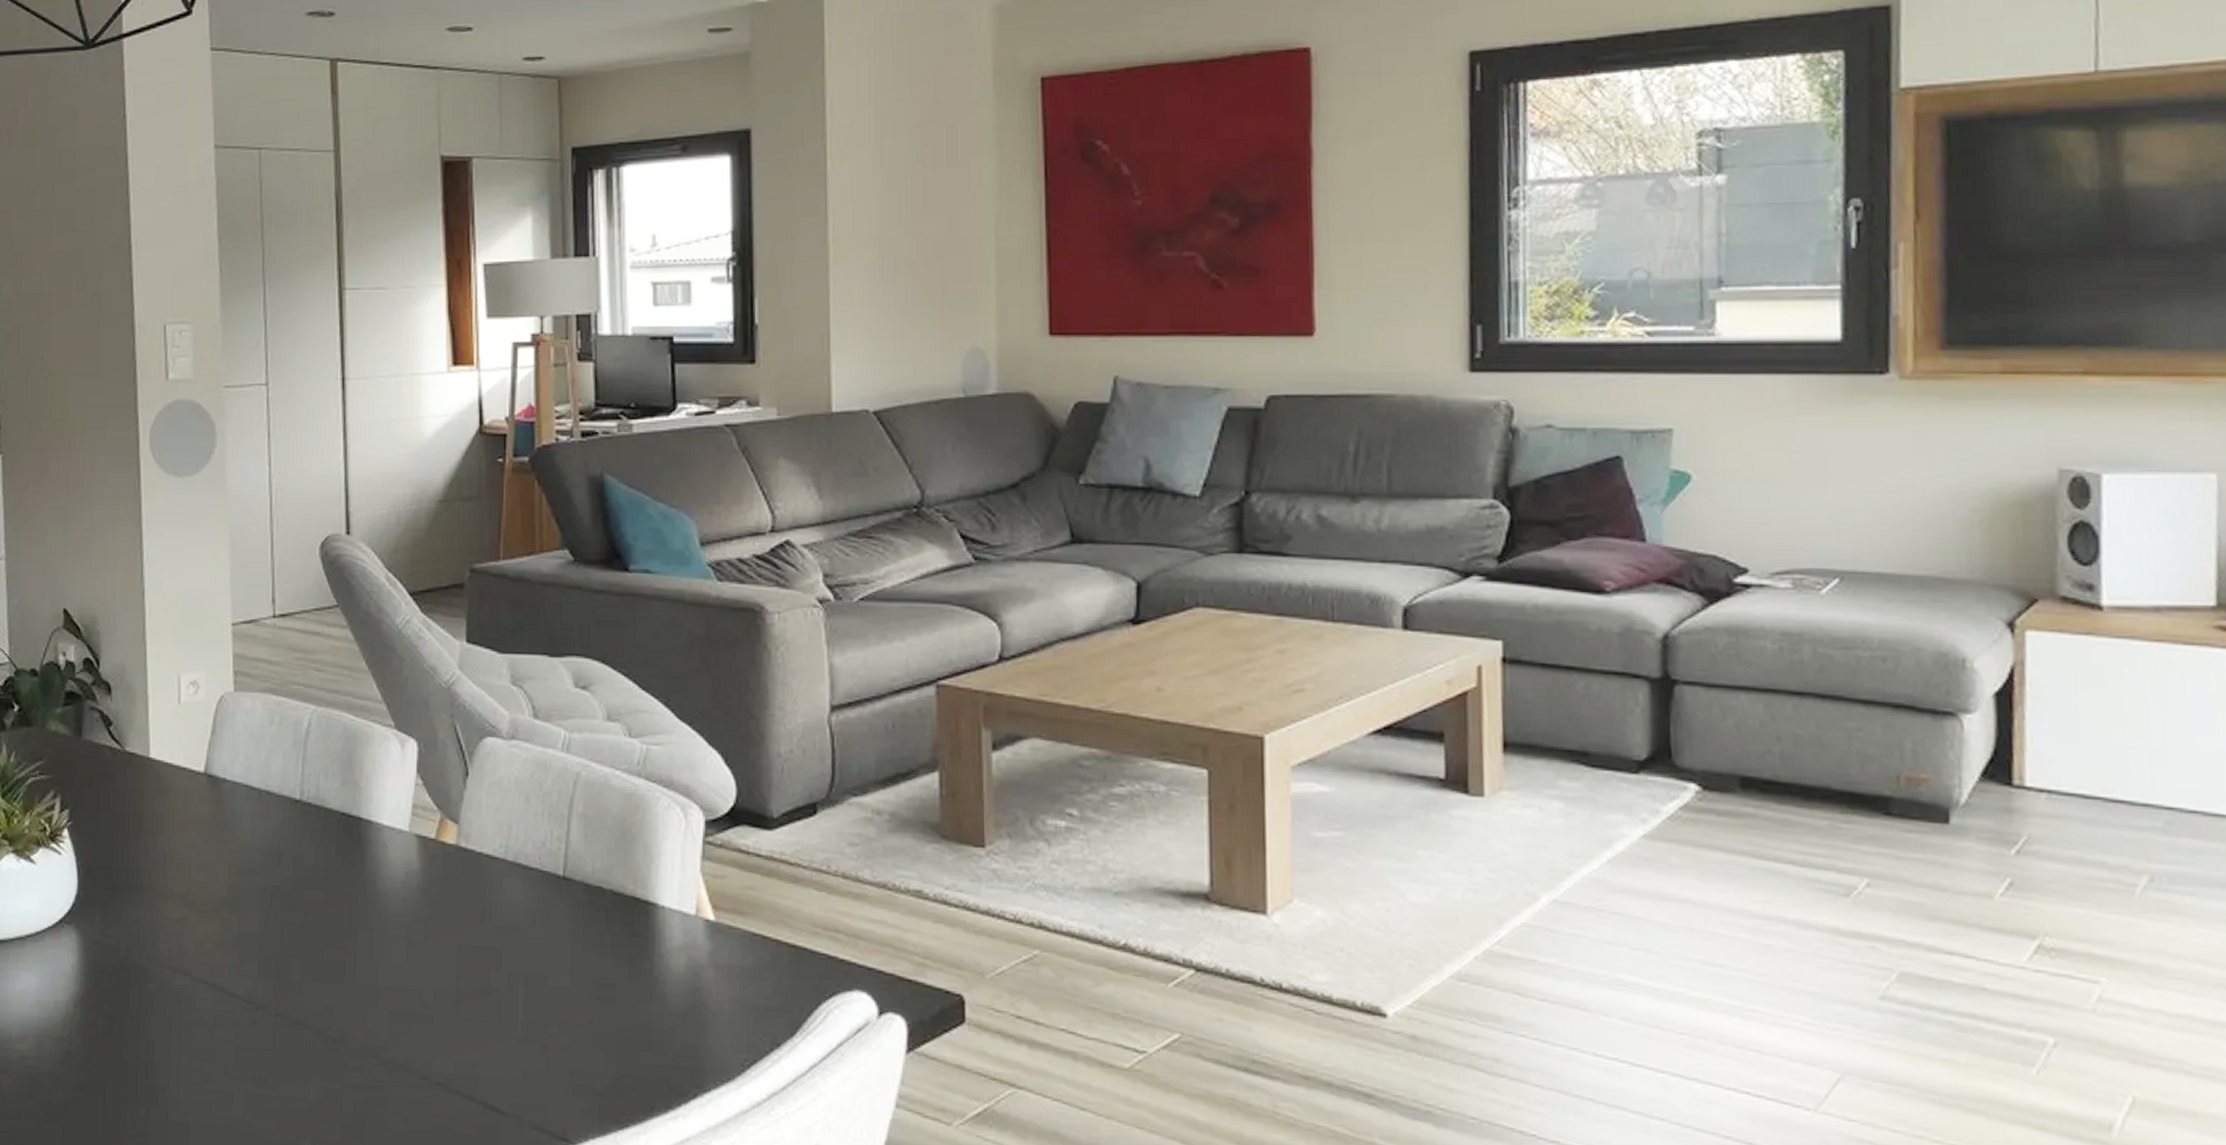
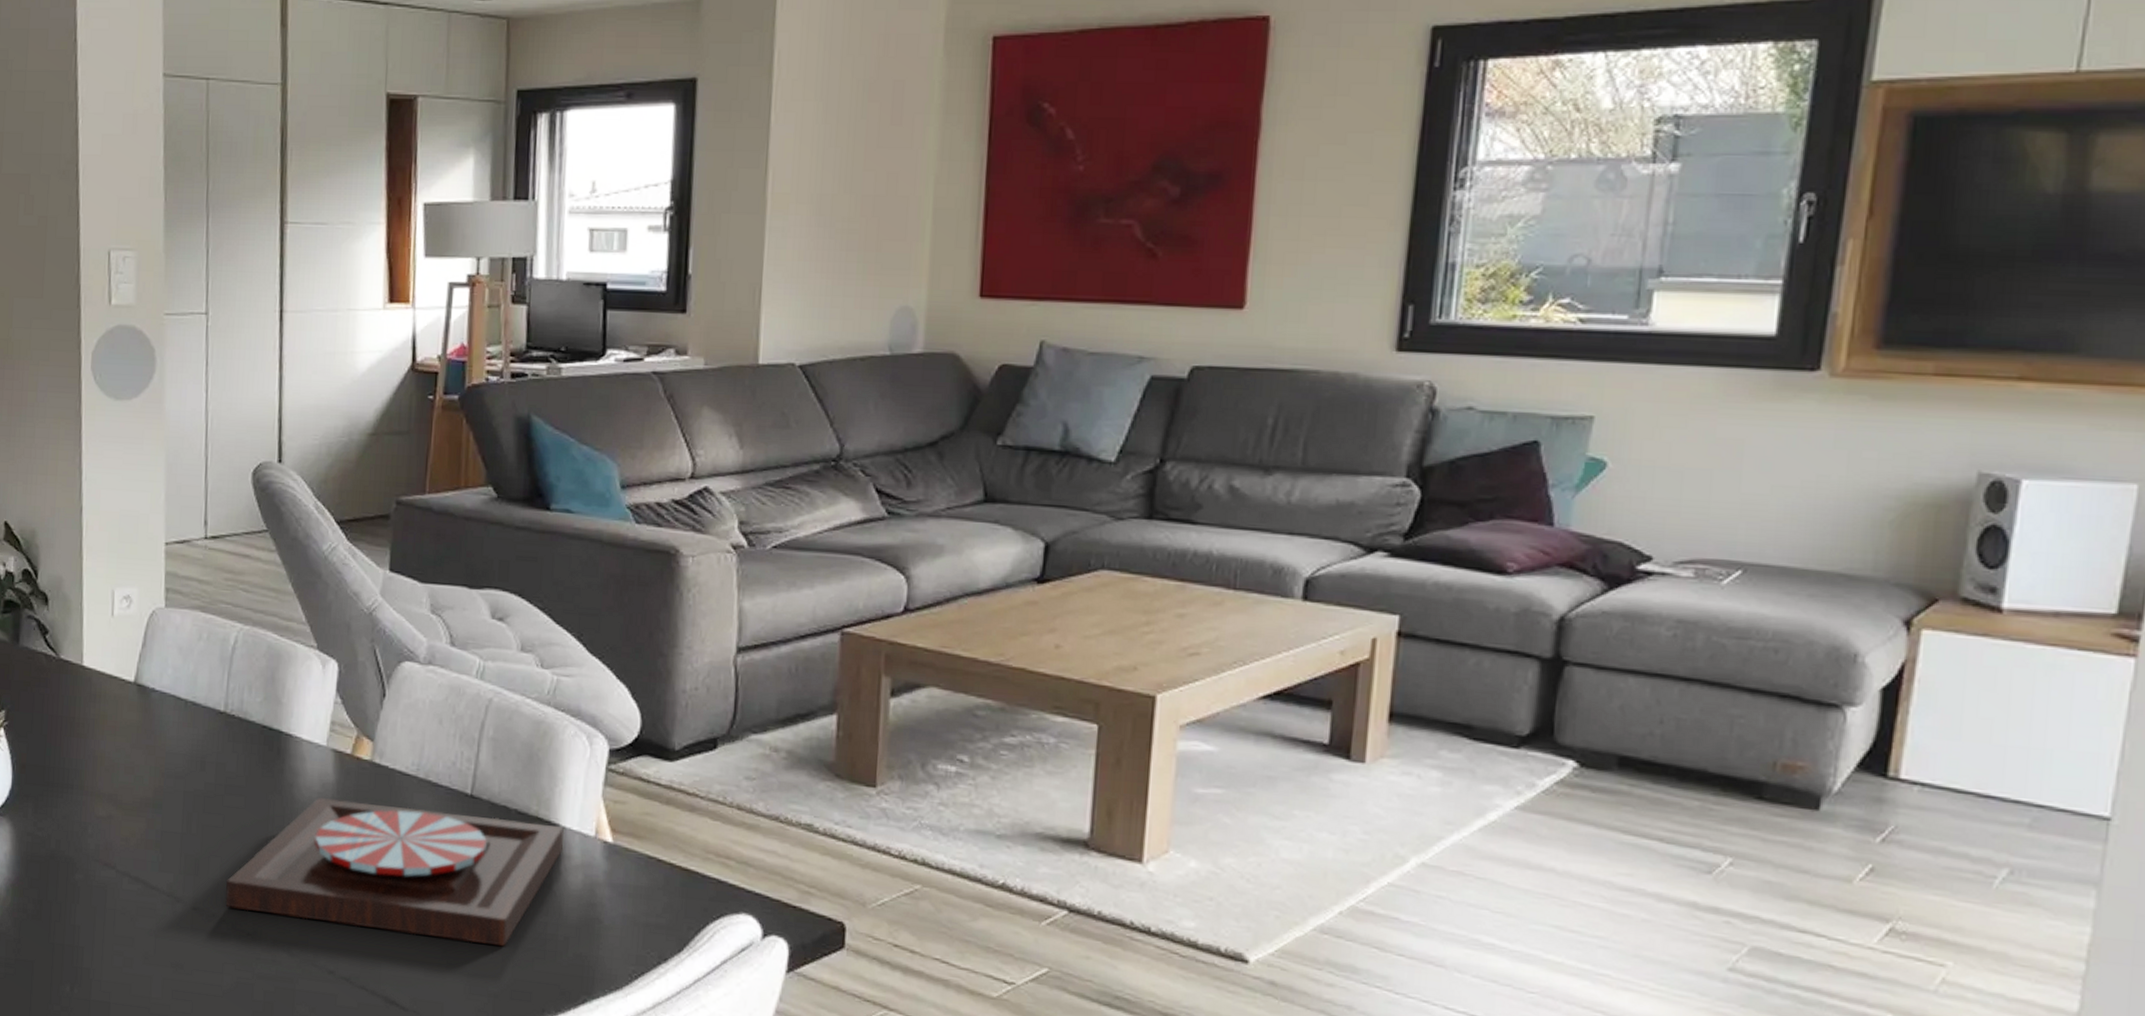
plate: none [309,887,664,1041] -> present [225,797,565,947]

